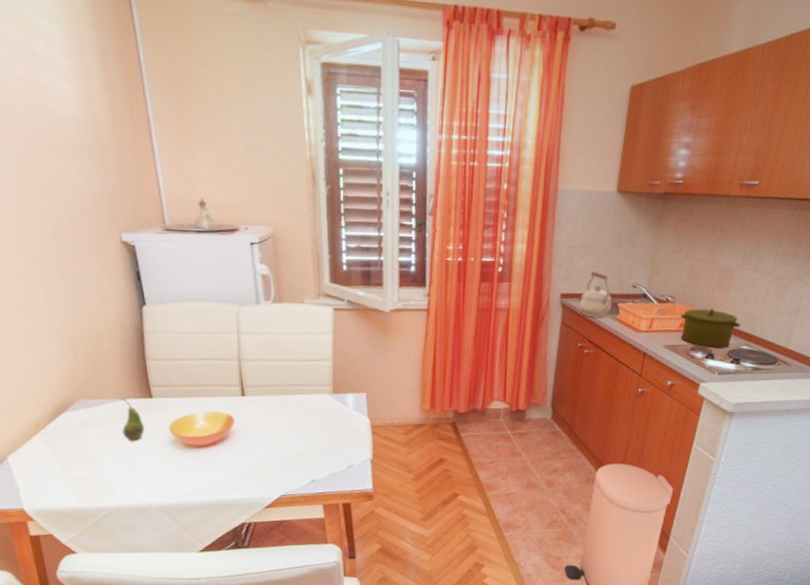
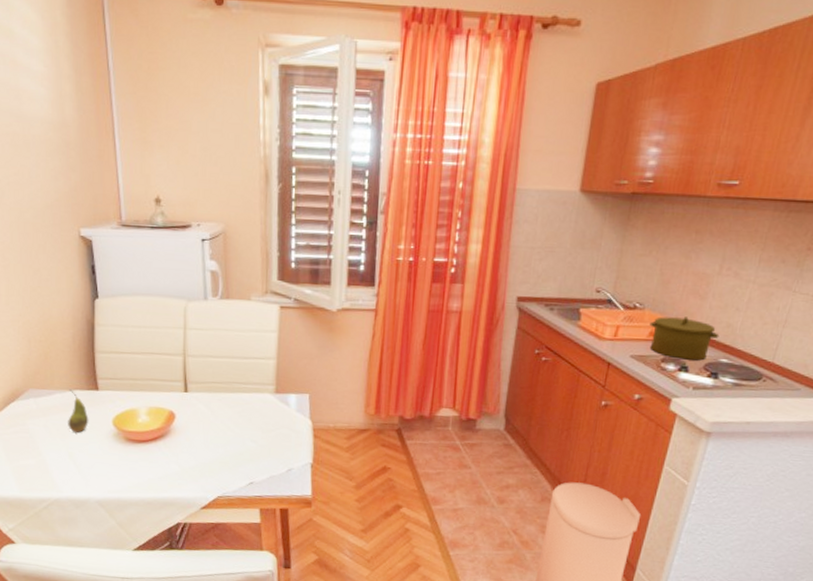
kettle: present [579,271,612,318] -> none [537,273,574,324]

